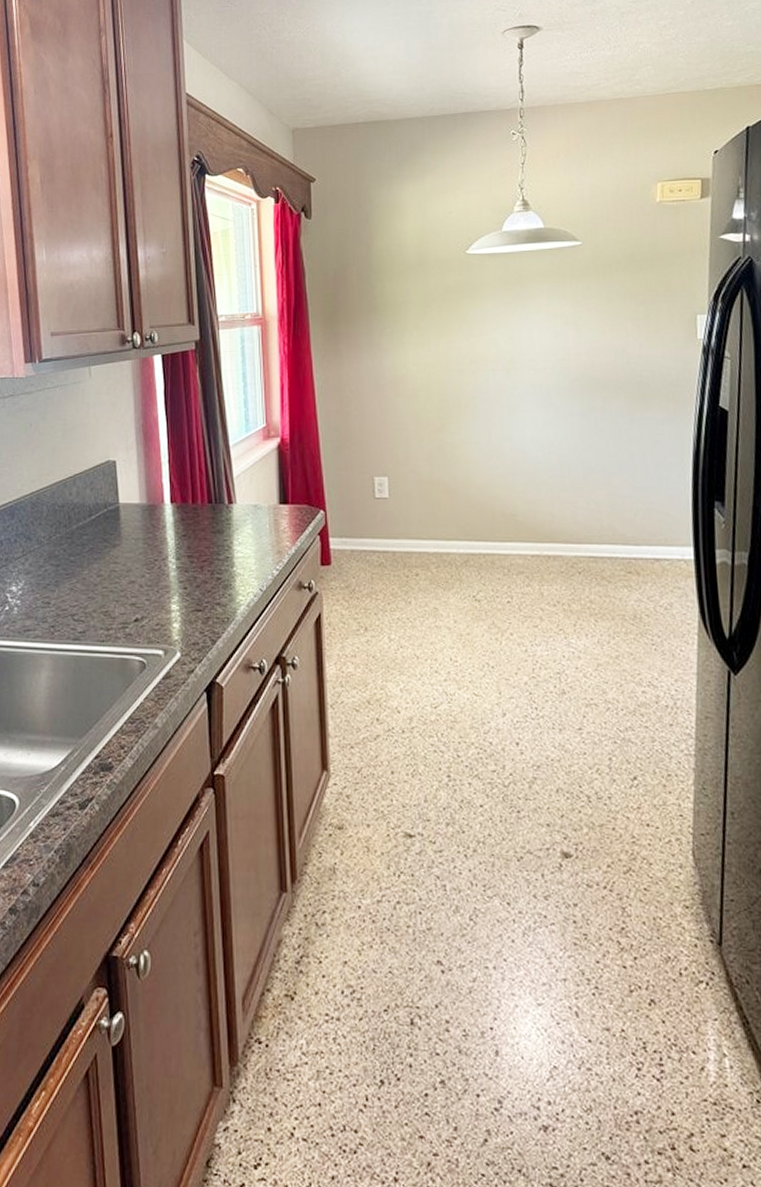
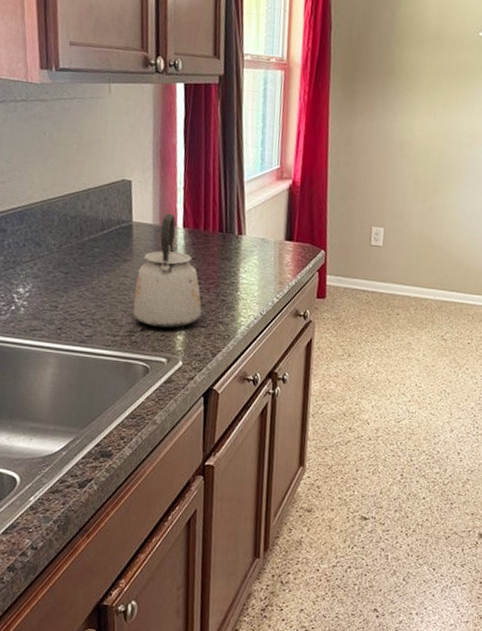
kettle: none [126,490,196,617] -> present [133,213,202,329]

